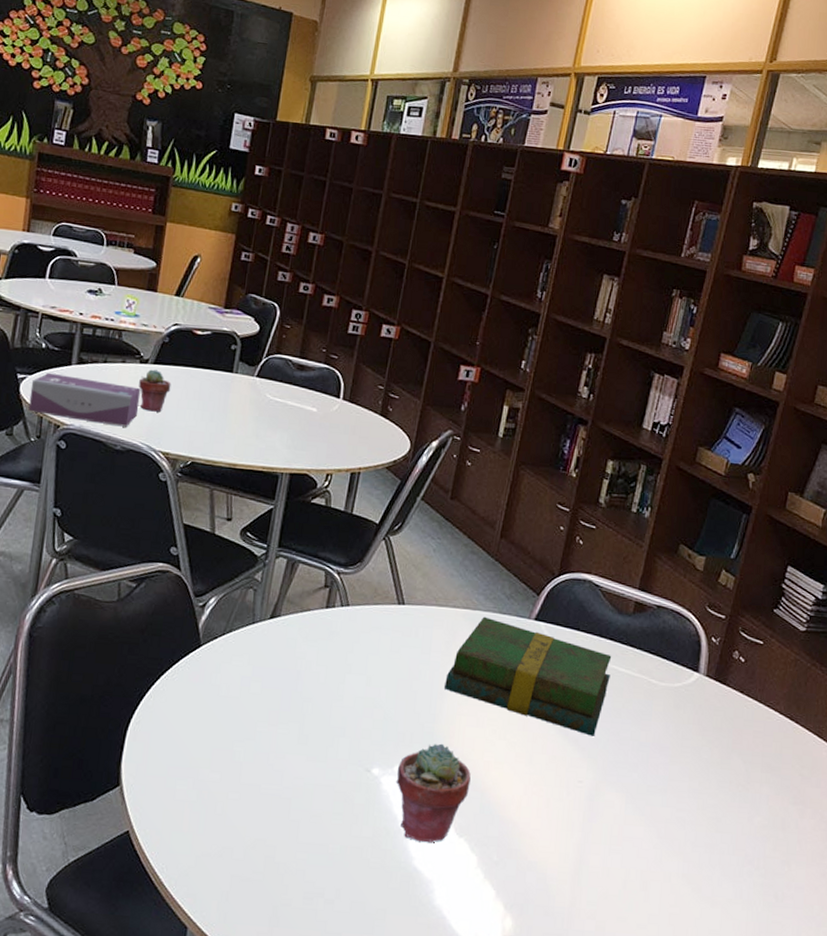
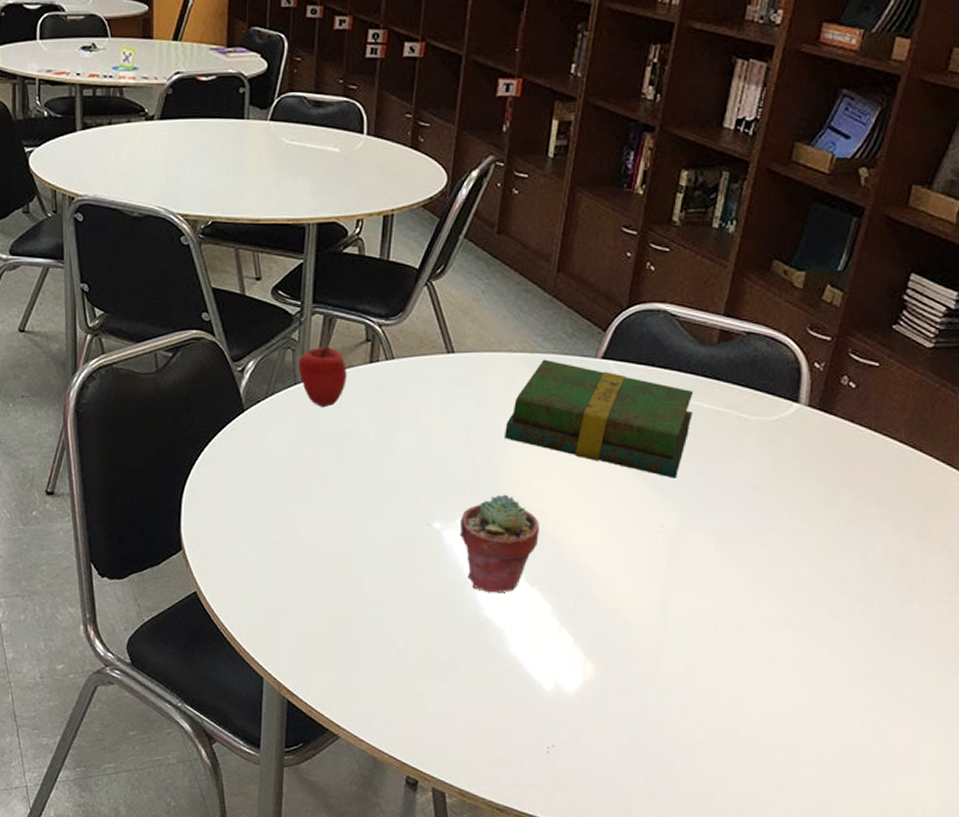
tissue box: present [28,372,141,427] -> none [39,142,151,192]
potted succulent: present [139,369,172,412] -> none [148,126,181,172]
apple: none [257,588,304,648] -> present [298,346,347,408]

